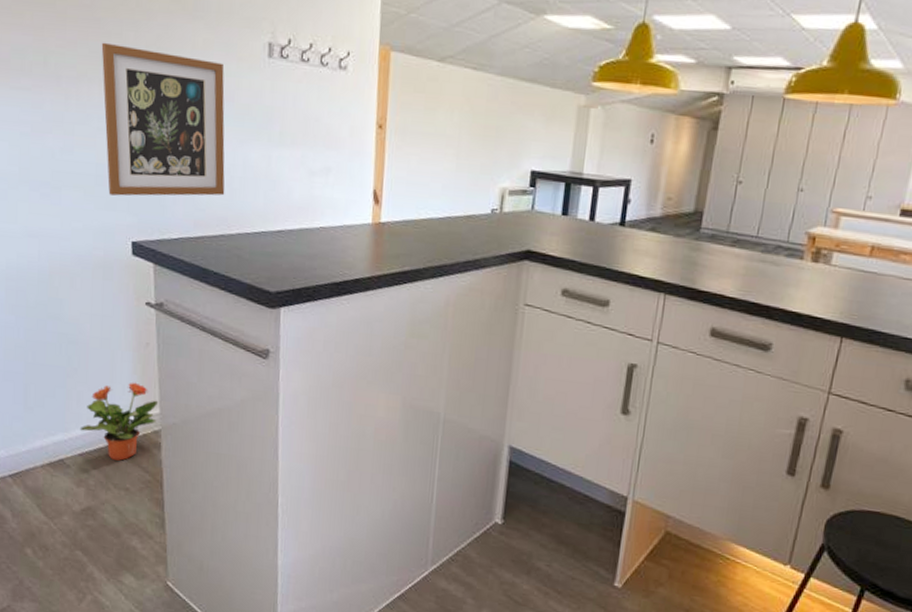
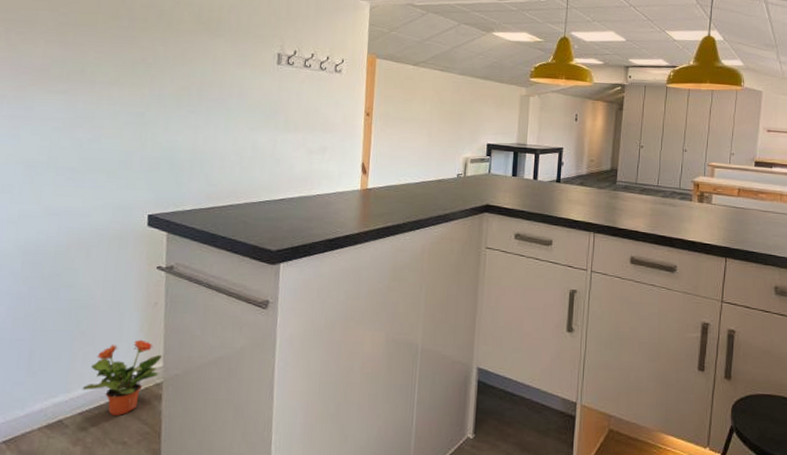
wall art: present [101,42,225,196] -> none [130,54,240,177]

